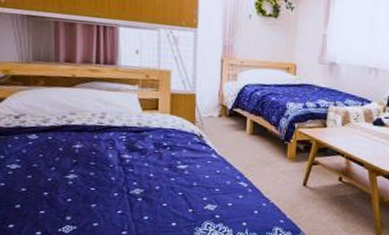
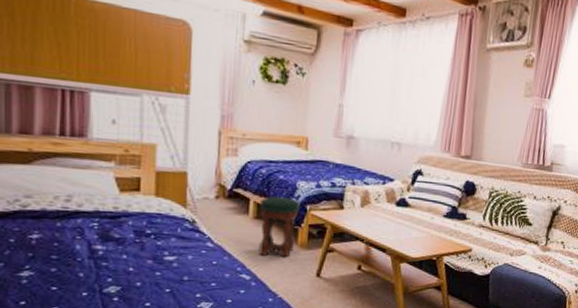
stool: none [254,115,289,169] -> present [258,196,300,258]

